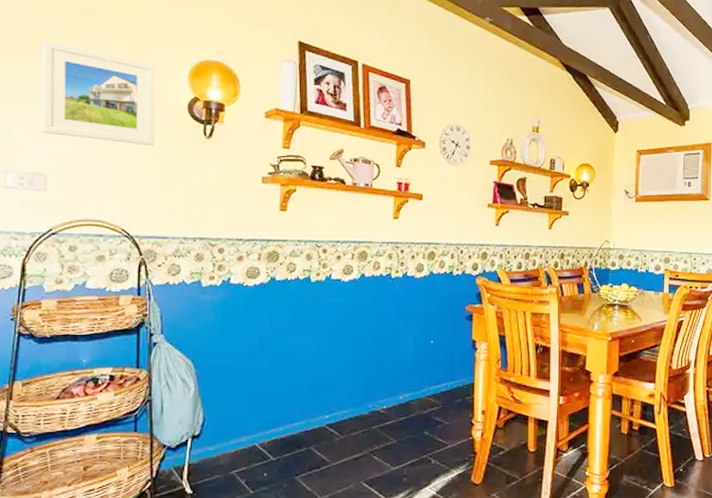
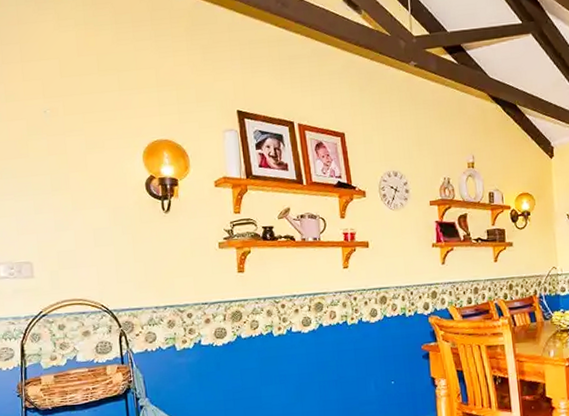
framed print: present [42,40,156,146] -> none [15,141,120,226]

